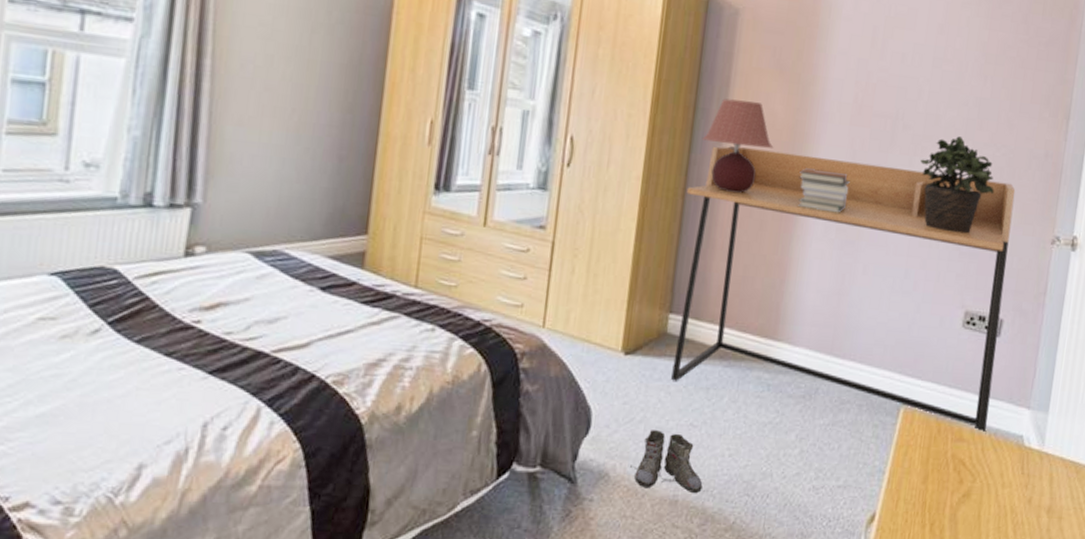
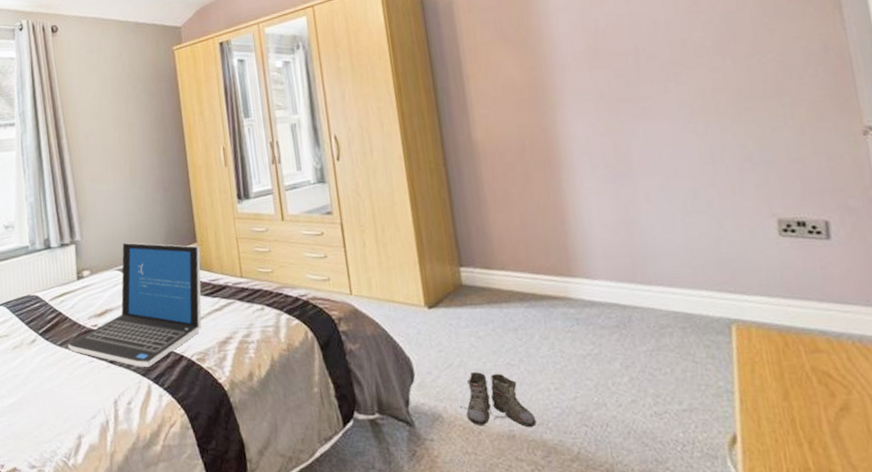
laptop: none [149,217,371,384] -> present [68,242,202,367]
desk: present [671,146,1016,434] -> none [446,85,848,342]
table lamp: present [702,98,774,193] -> none [448,71,519,153]
book stack: present [798,168,850,213] -> none [550,113,609,153]
potted plant: present [920,136,994,234] -> none [676,53,773,146]

